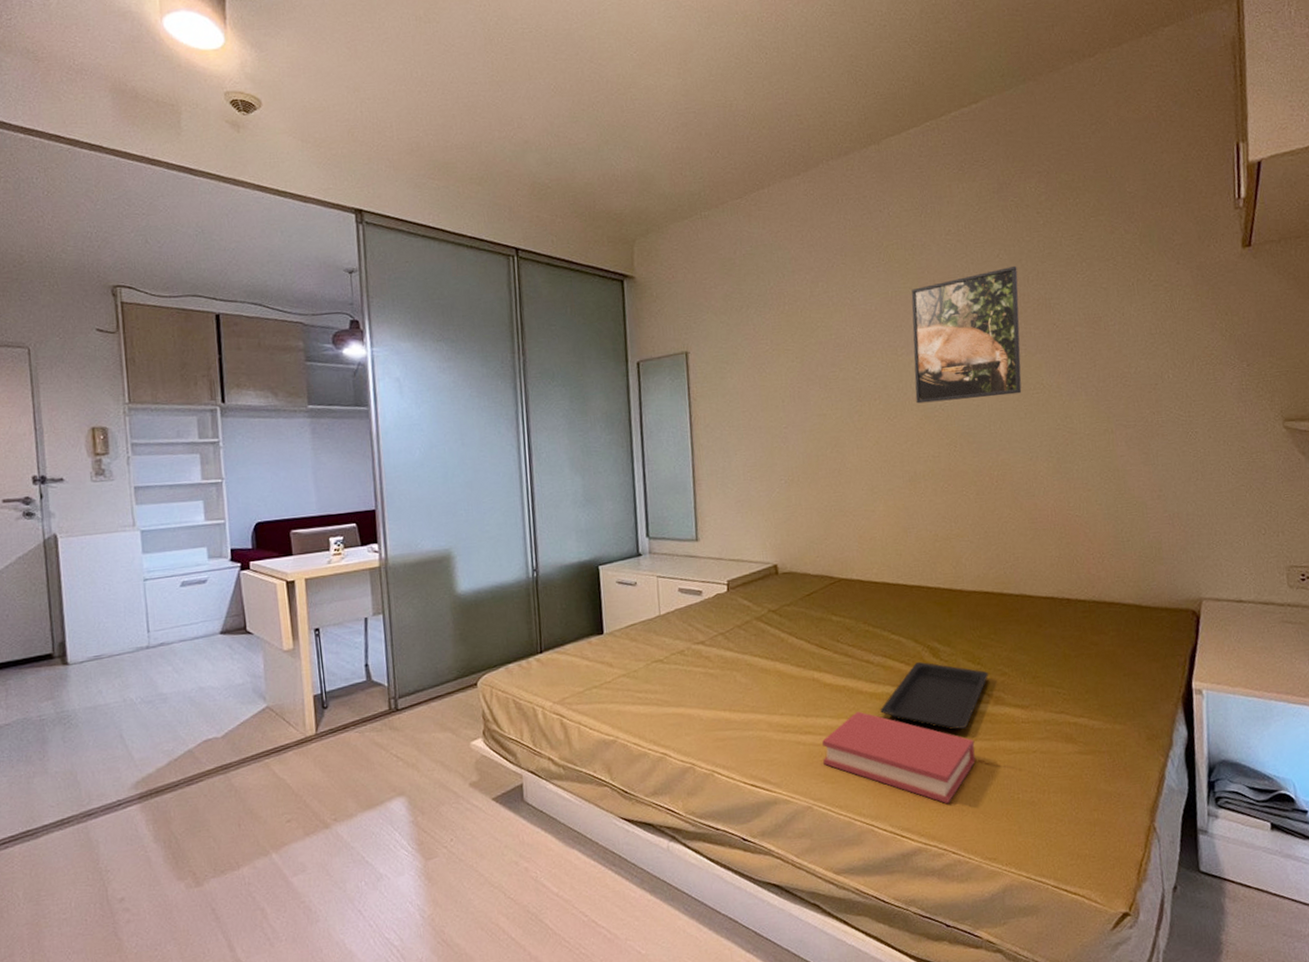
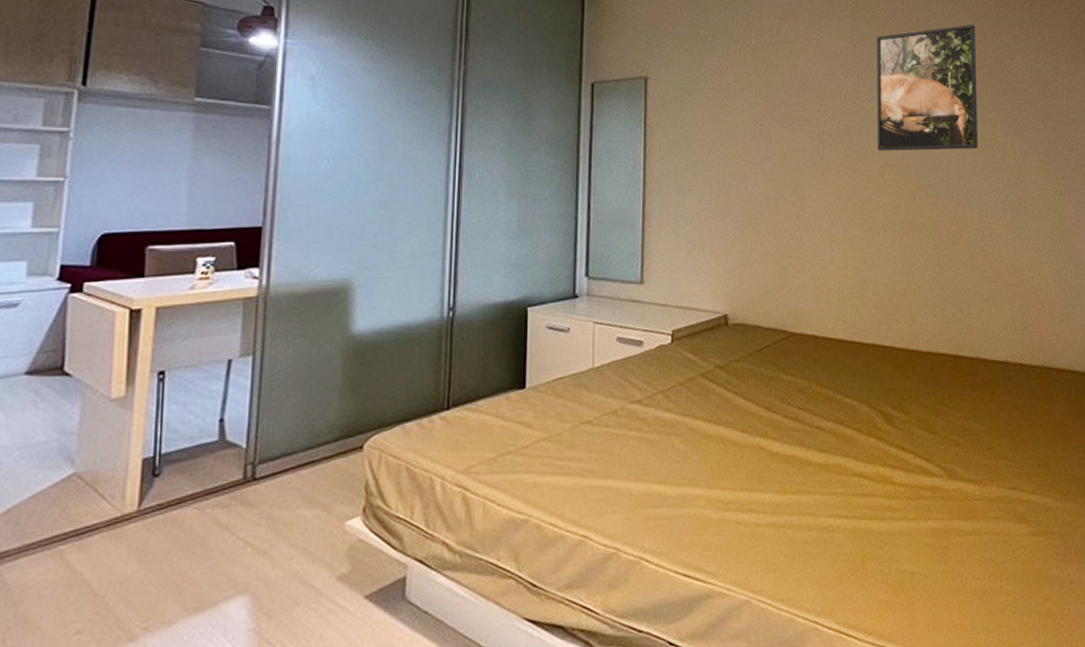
hardback book: present [822,711,976,804] -> none [766,485,928,596]
serving tray: present [880,661,989,730] -> none [830,429,943,508]

